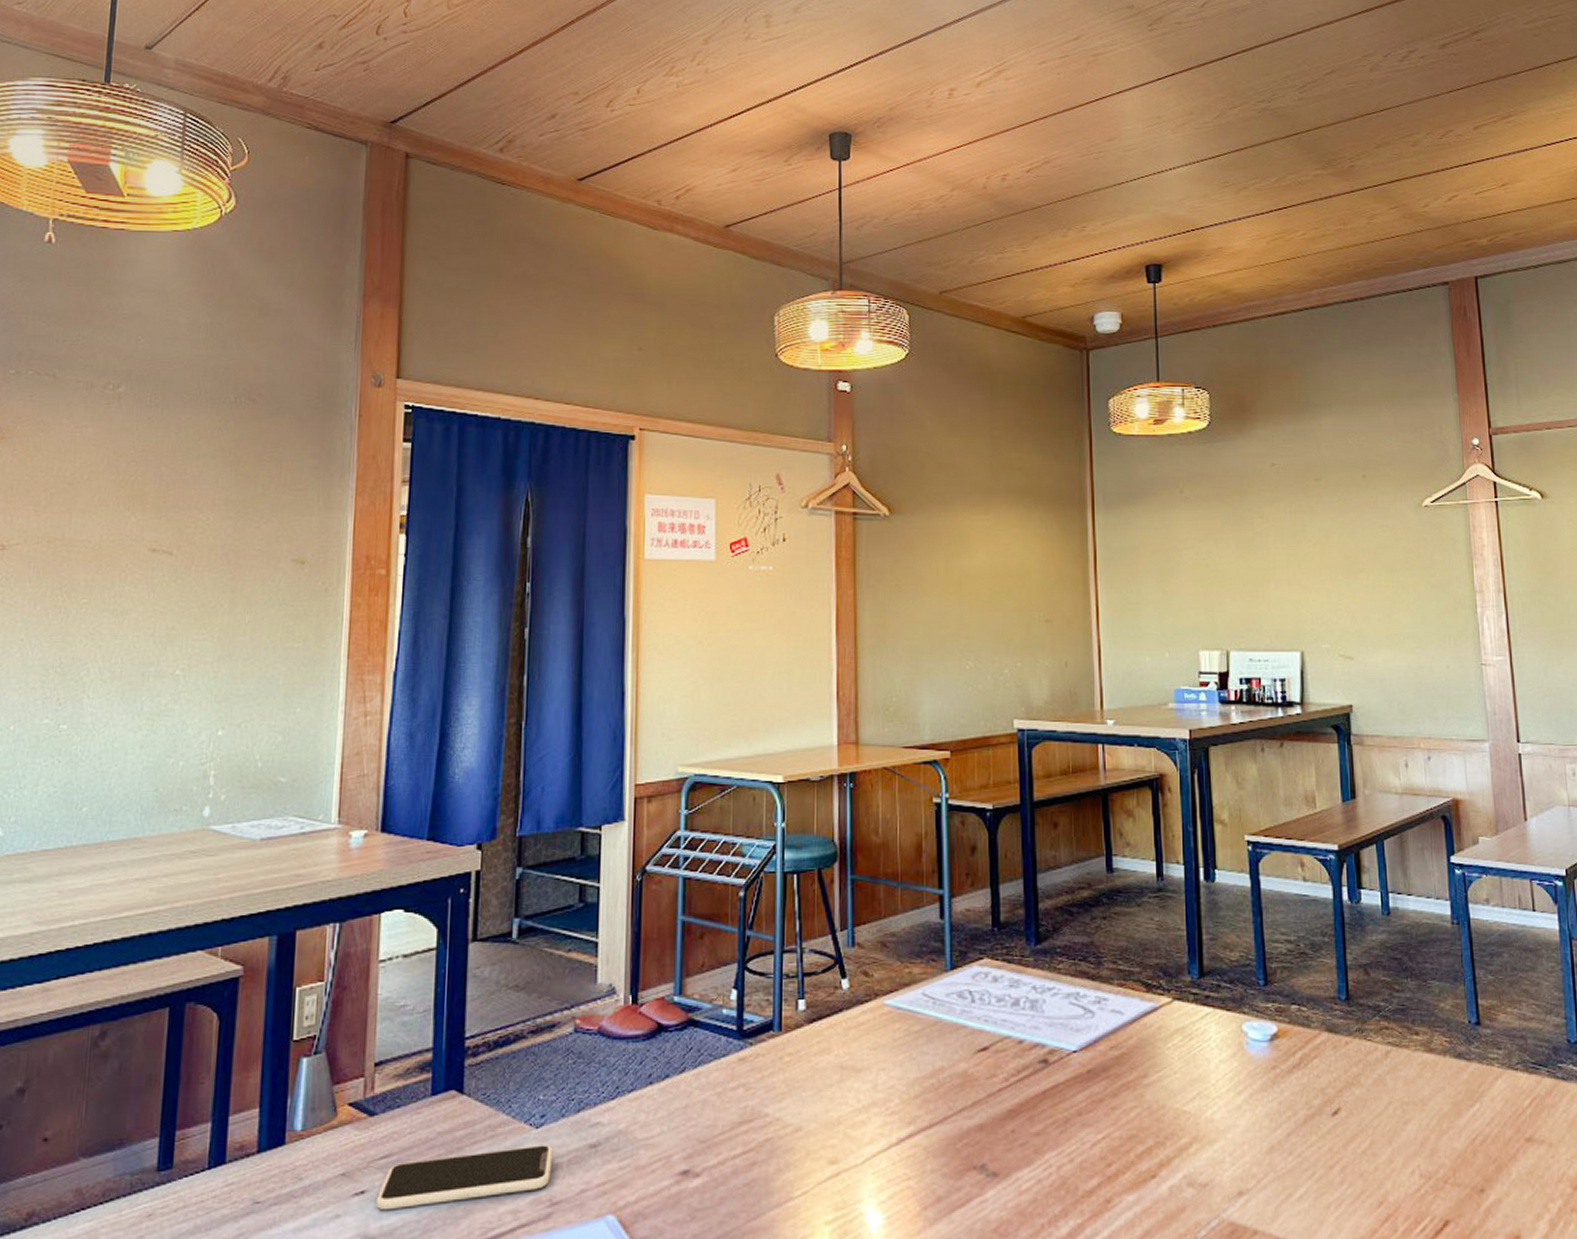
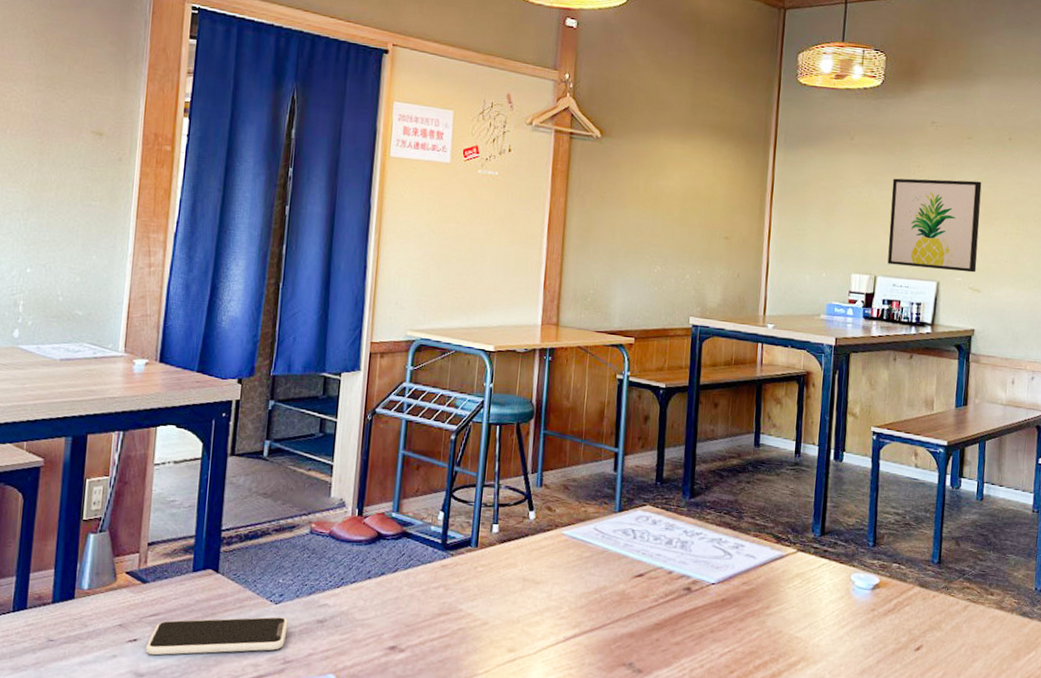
wall art: none [1234,528,1345,637] -> present [887,178,982,273]

